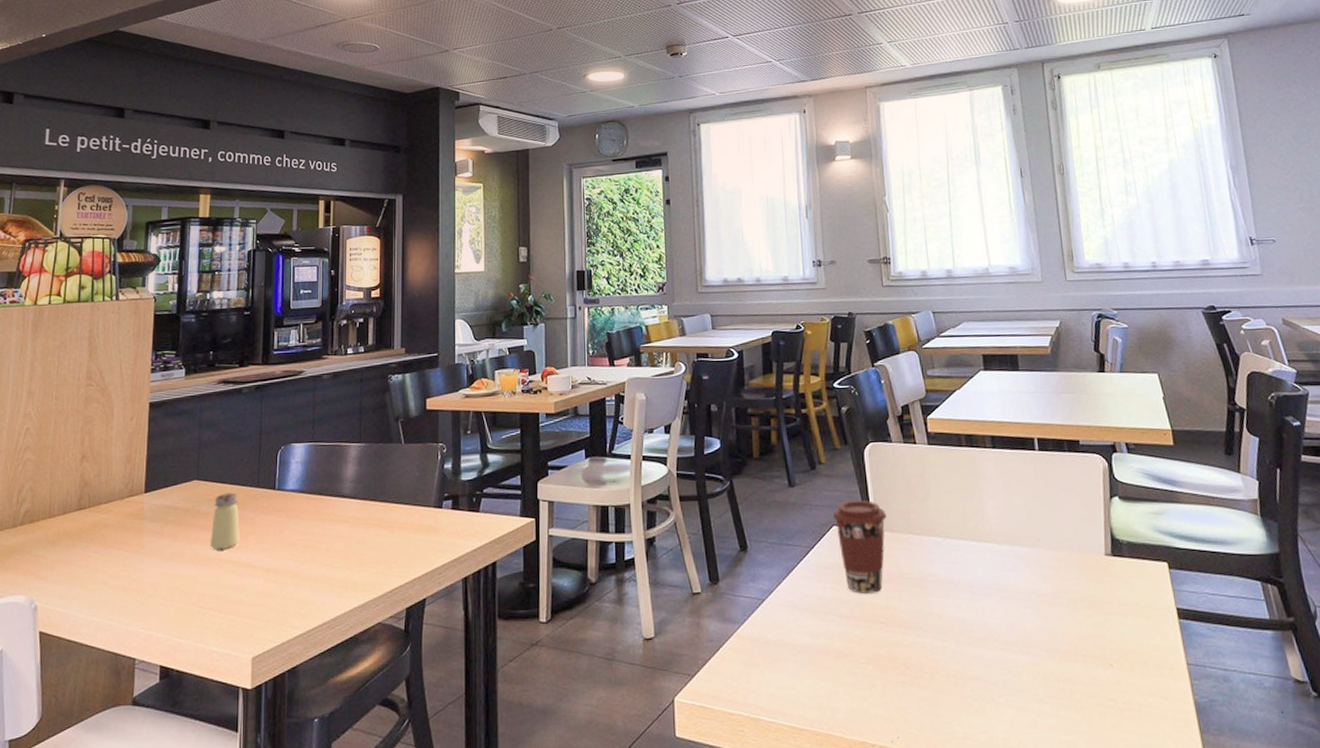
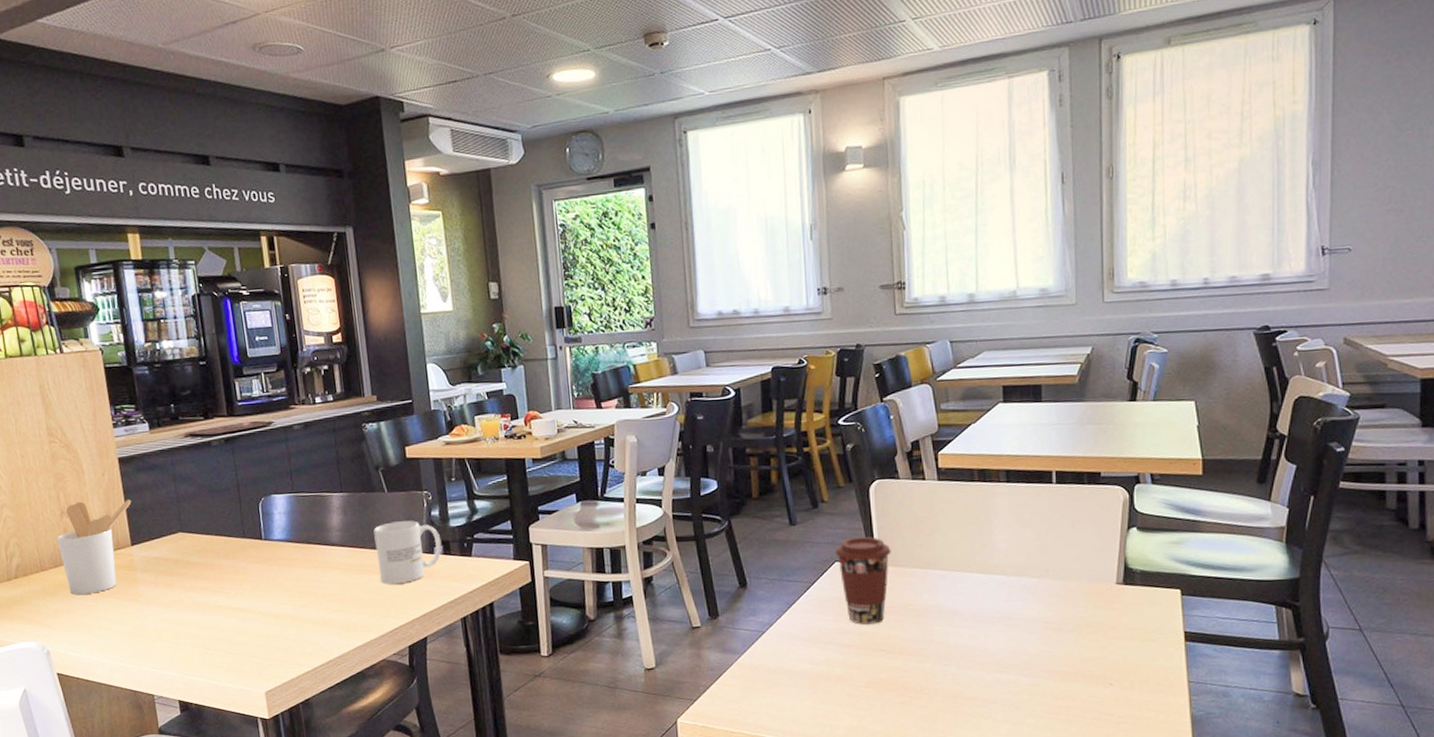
utensil holder: none [71,445,154,545] -> present [57,499,132,596]
saltshaker: present [209,492,240,549] -> none [203,543,235,597]
mug: none [386,473,451,539] -> present [373,520,442,584]

